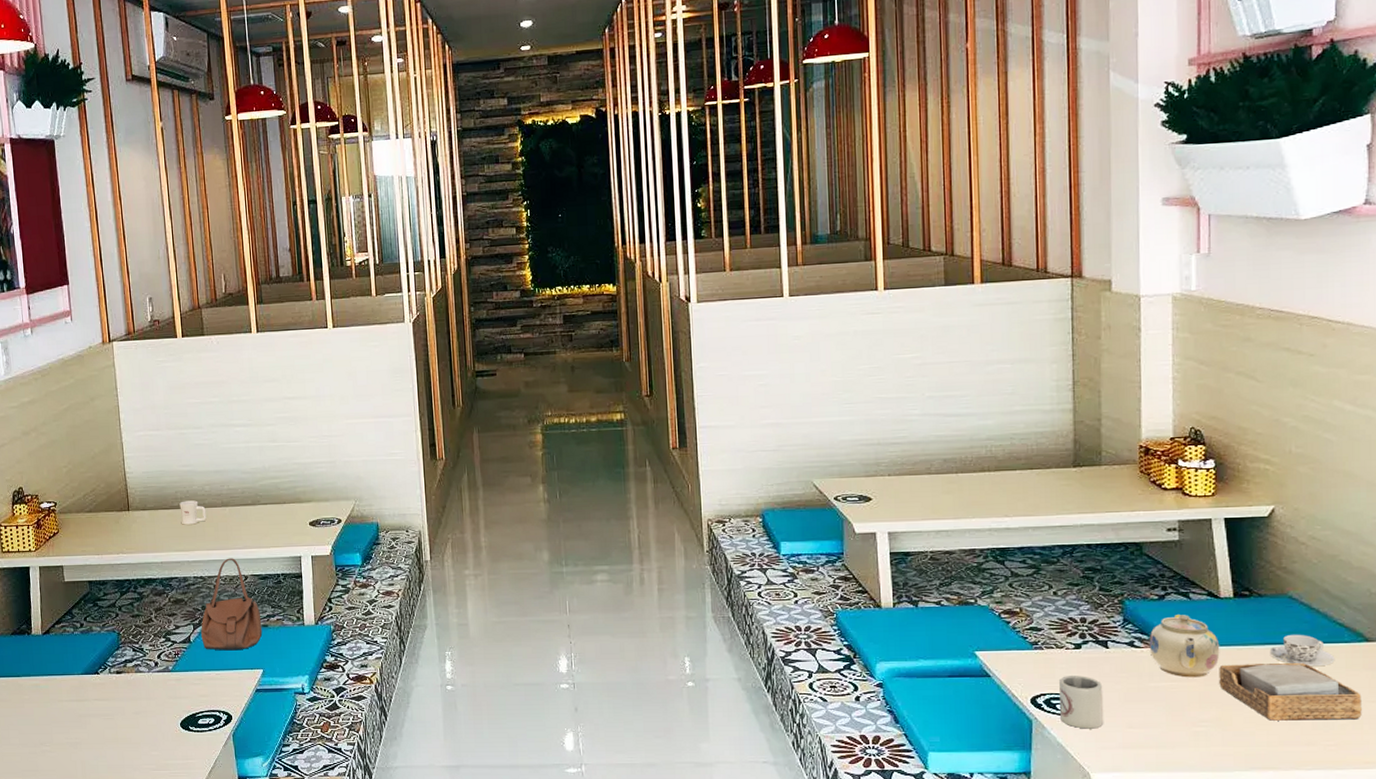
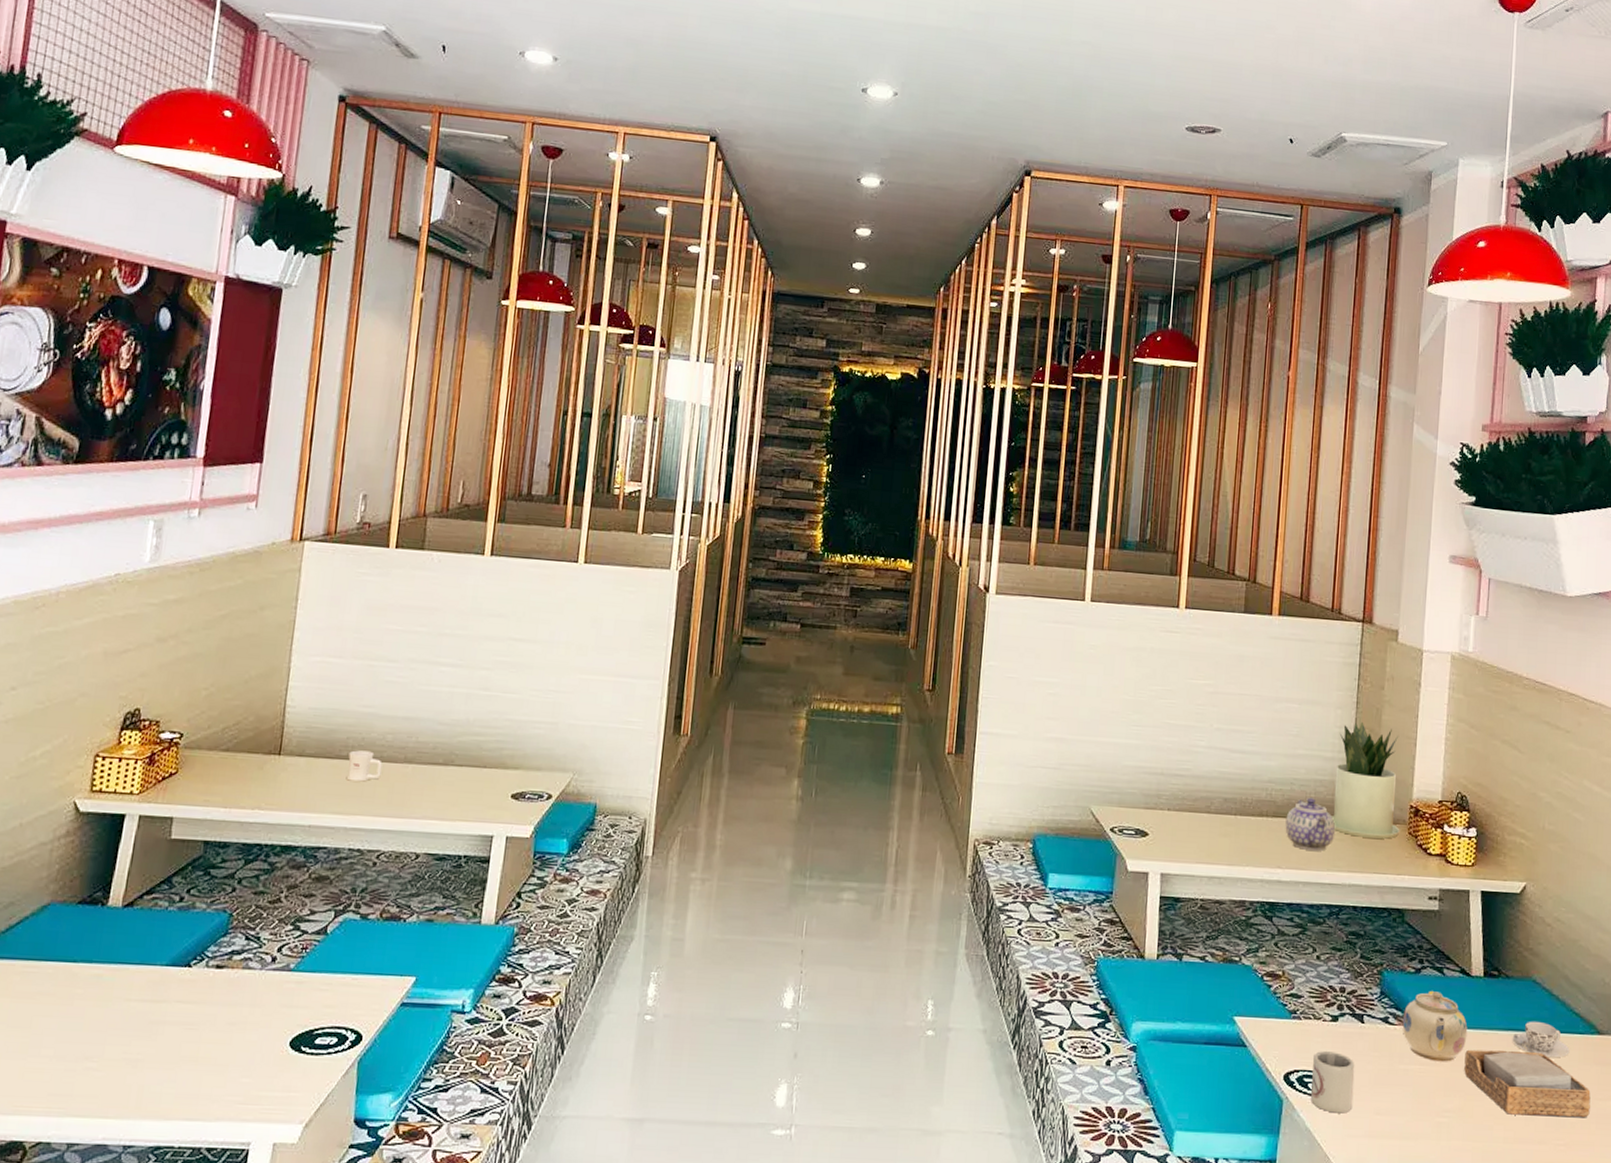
handbag: present [201,558,263,651] -> none [342,829,427,950]
teapot: none [1008,449,1062,498] -> present [1285,797,1336,851]
planter: none [1056,372,1131,481] -> present [1331,721,1400,839]

